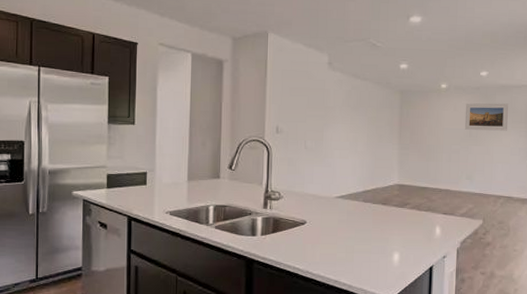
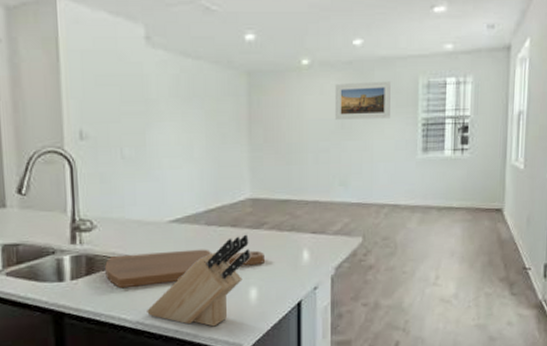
cutting board: none [287,219,406,245] -> present [105,249,264,289]
knife block: none [315,211,396,280] -> present [147,234,251,327]

